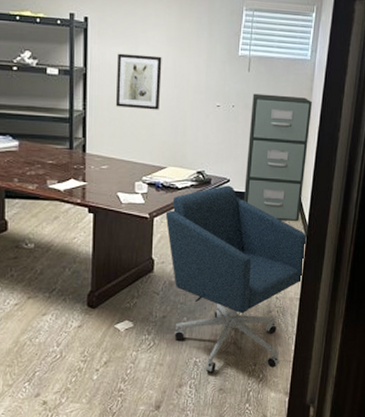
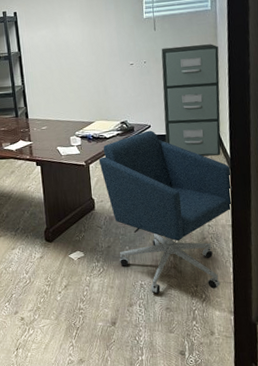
wall art: present [116,53,162,110] -> none [43,31,82,78]

